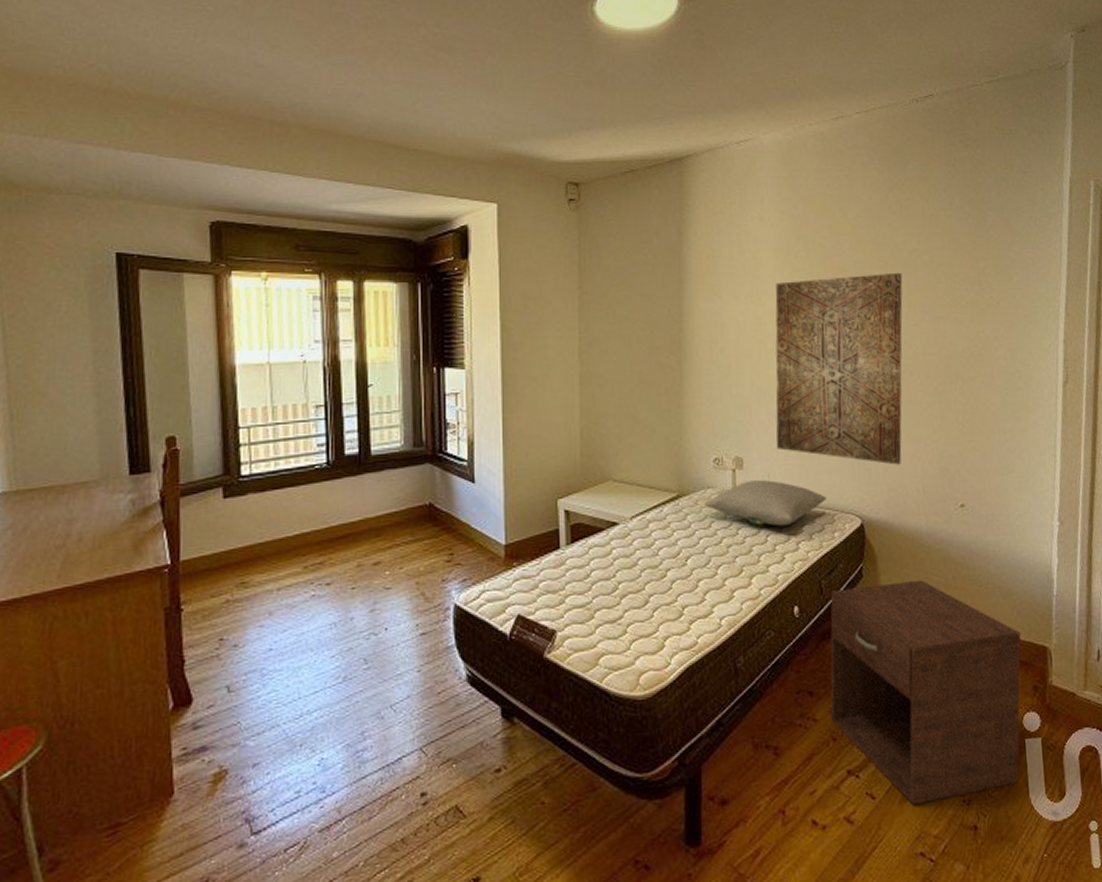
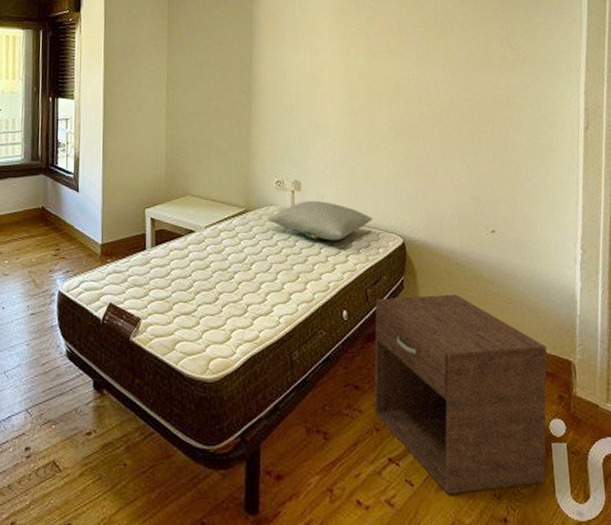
wall art: present [775,272,903,465] -> none [329,30,441,193]

